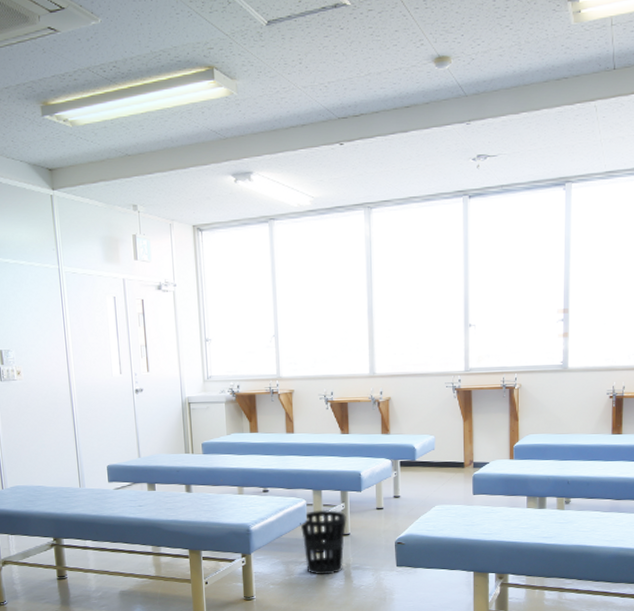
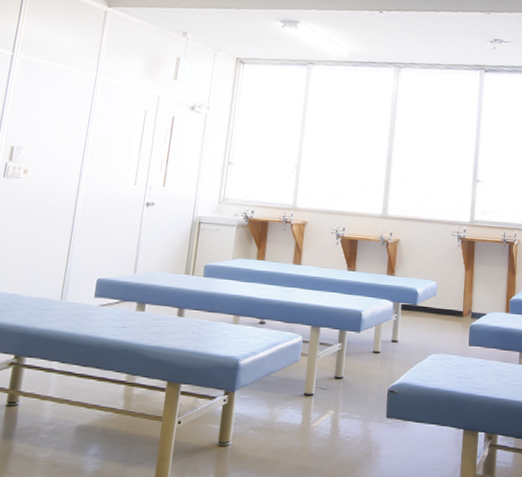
wastebasket: present [300,509,347,575] -> none [292,348,342,422]

